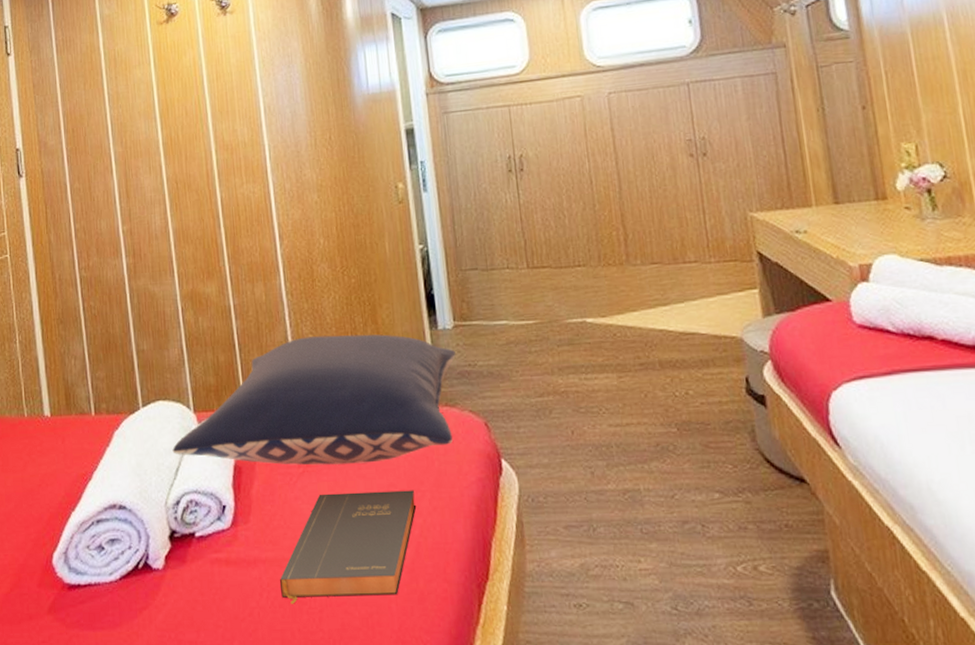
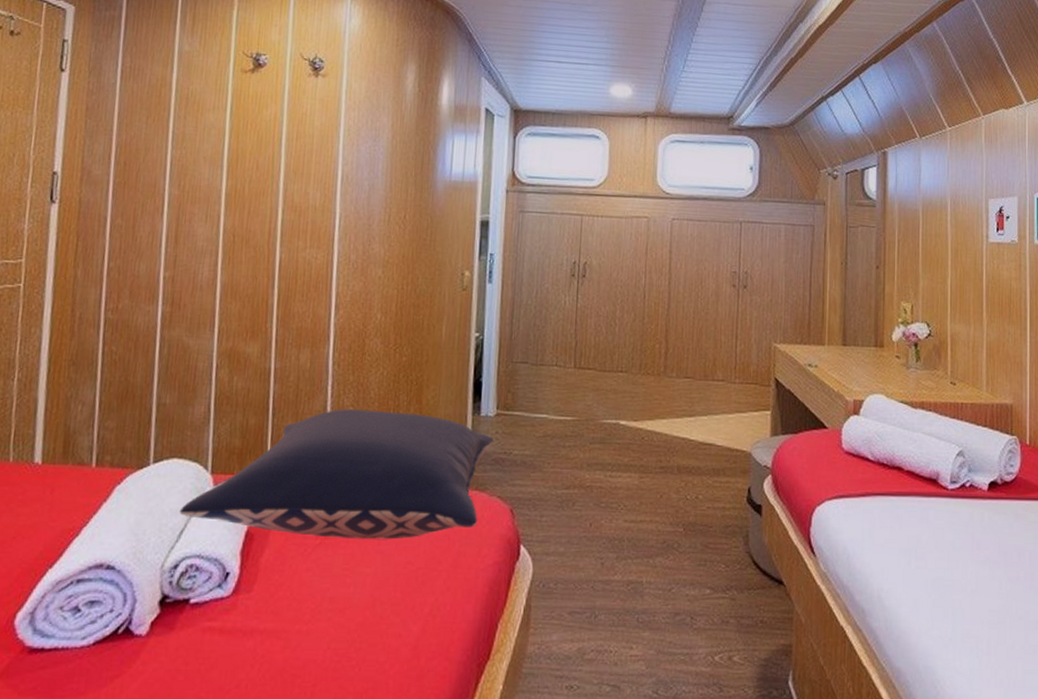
book: present [279,490,417,604] -> none [274,567,431,677]

